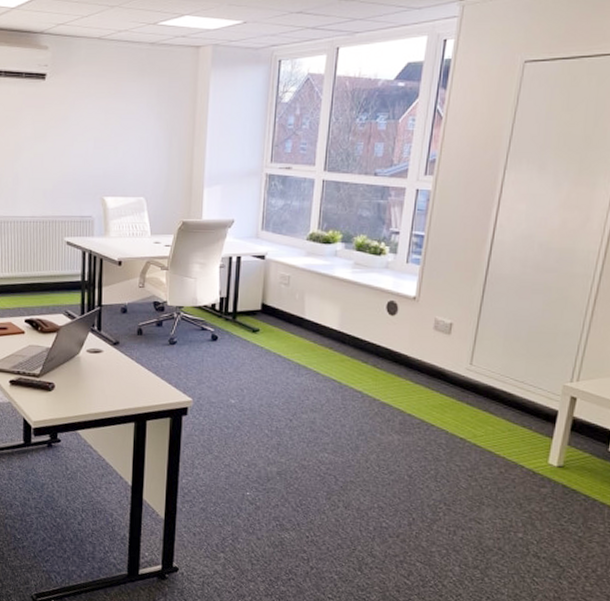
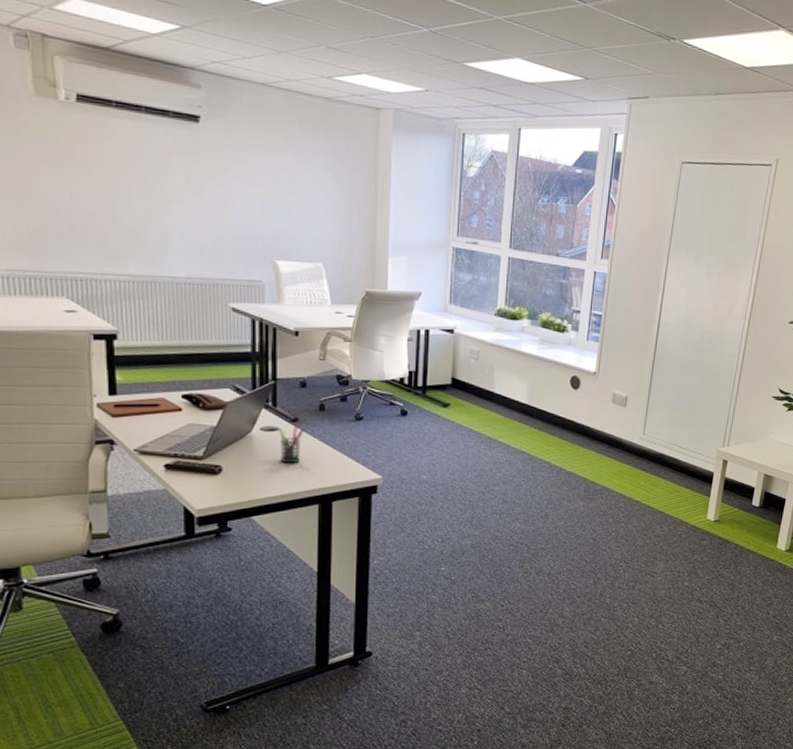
pen holder: none [102,346,124,384] -> present [278,423,305,464]

